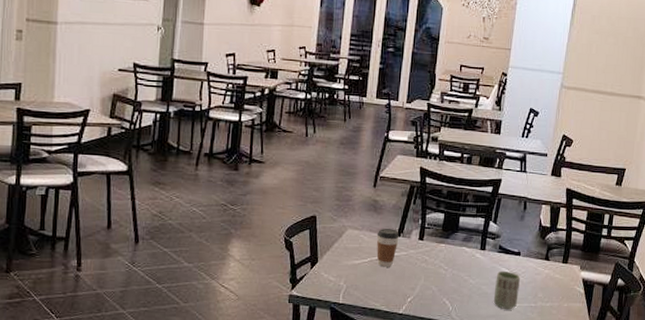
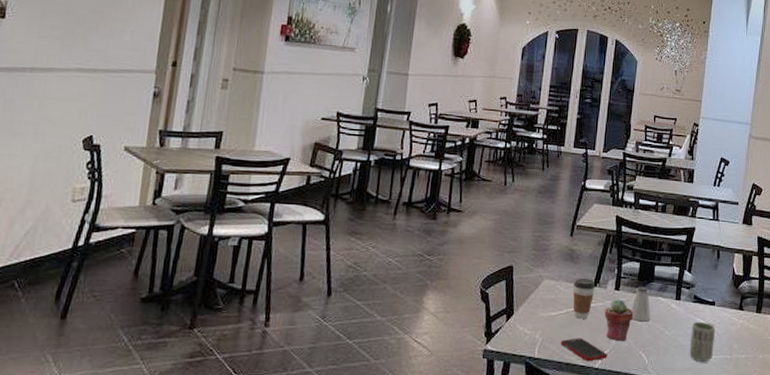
cell phone: none [365,285,412,308] -> present [560,338,608,362]
potted succulent: none [408,249,438,288] -> present [604,299,634,340]
saltshaker: none [434,236,455,271] -> present [630,286,651,322]

